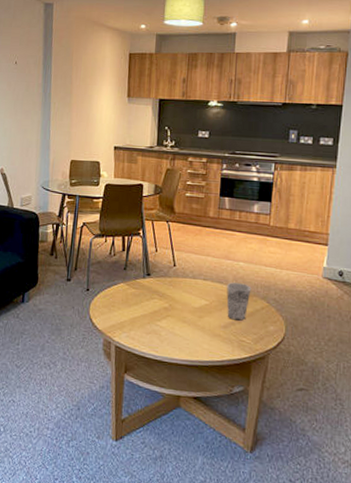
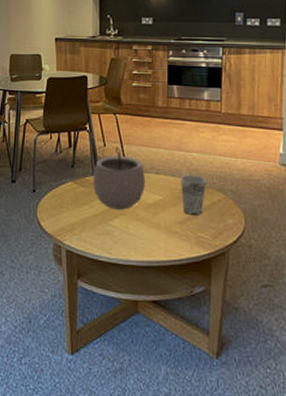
plant pot: none [143,250,194,312] -> present [93,144,146,210]

